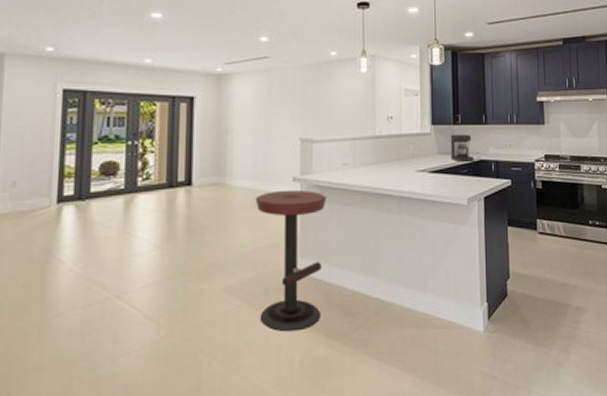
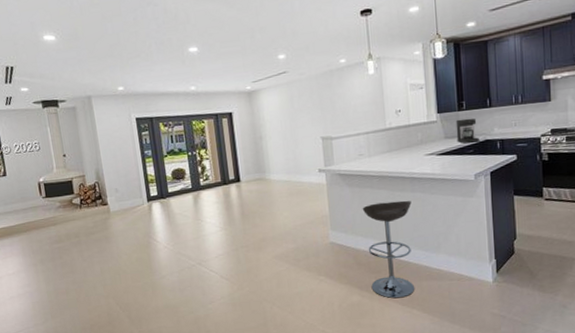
bar stool: present [255,189,327,332] -> none [290,178,352,286]
bar stool: none [340,224,398,352] -> present [362,200,414,299]

